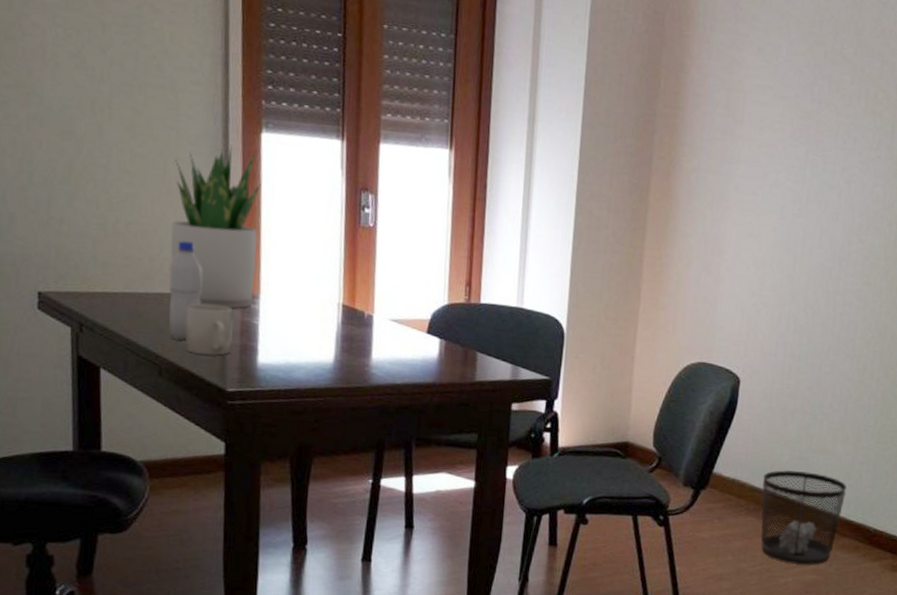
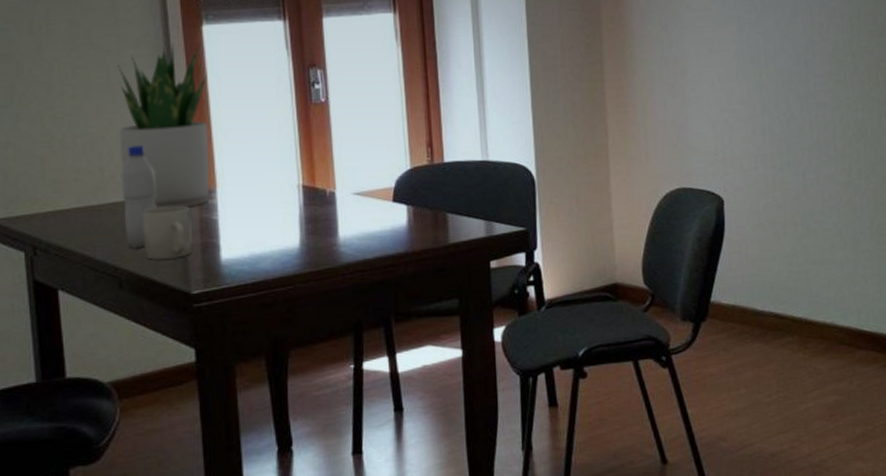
waste bin: present [761,469,847,564] -> none [765,285,854,386]

